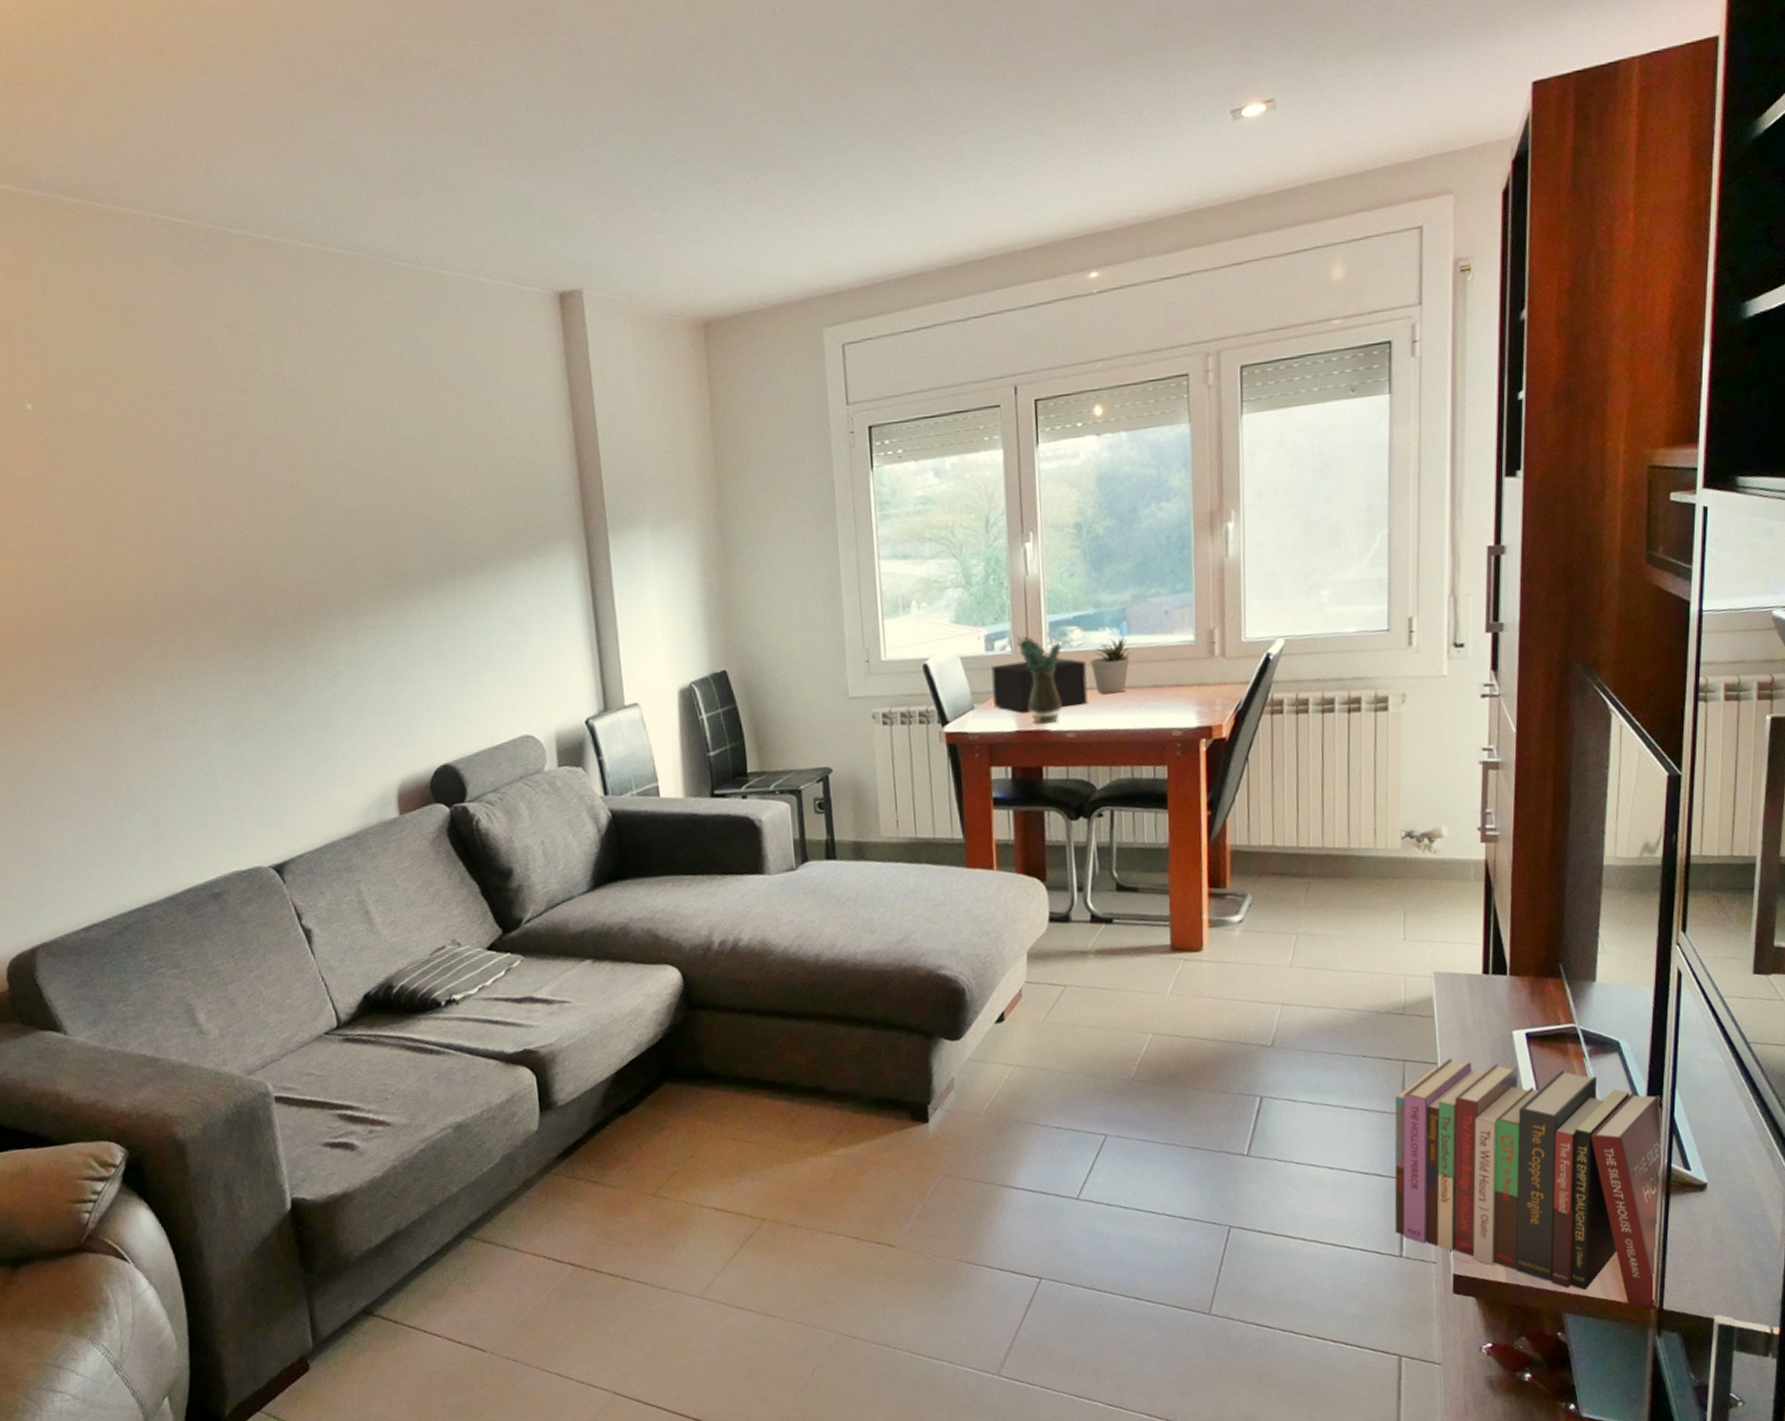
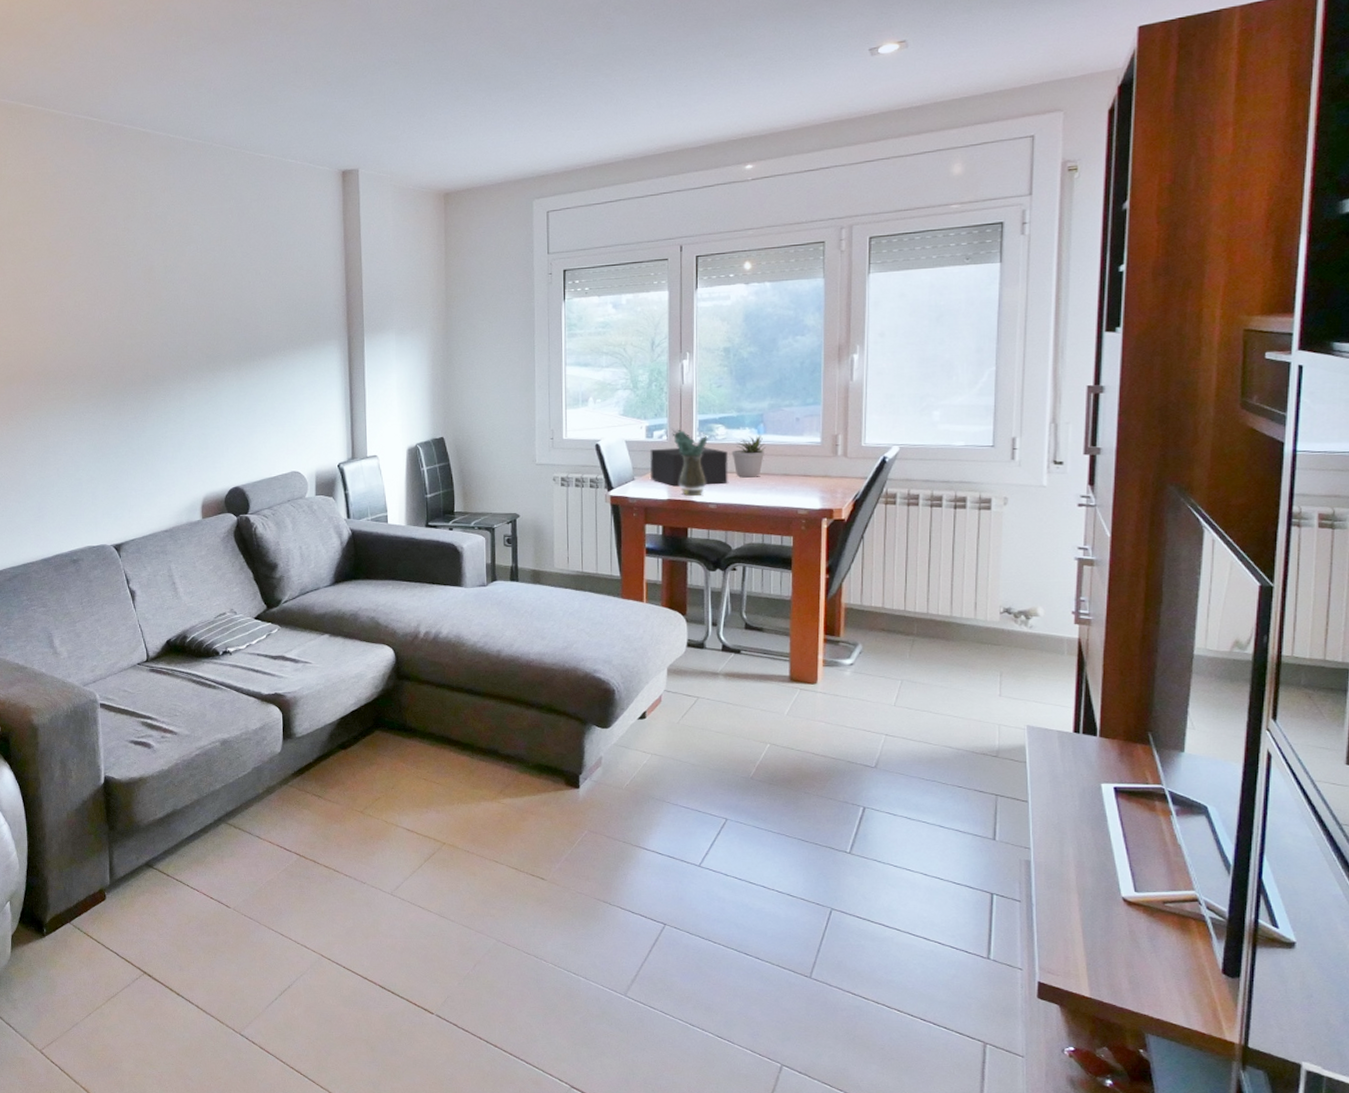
books: present [1394,1058,1664,1311] -> none [983,799,1251,1047]

